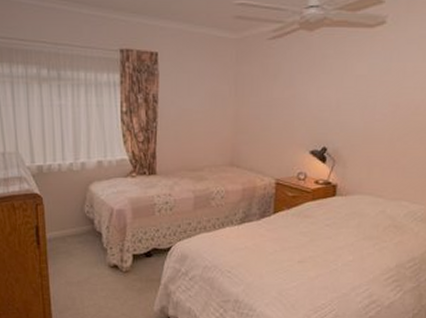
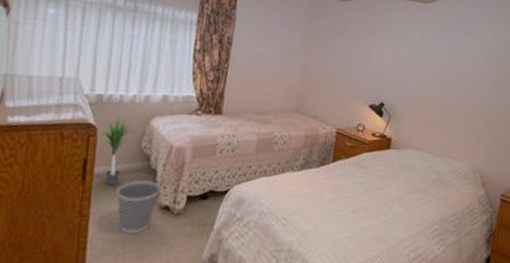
potted plant: none [43,182,82,249] -> present [97,114,140,186]
wastebasket: none [68,242,107,290] -> present [116,180,161,234]

